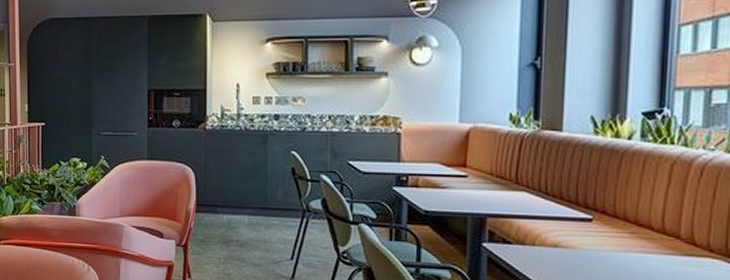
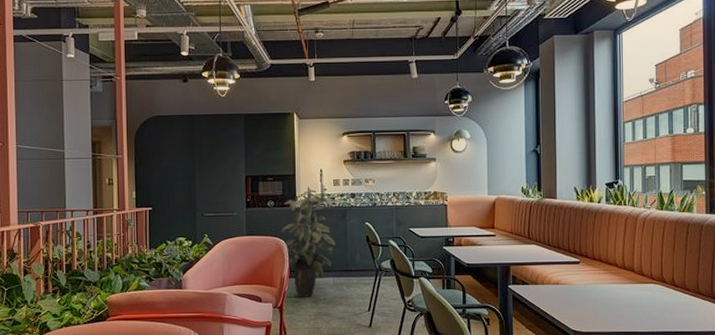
indoor plant: none [187,110,253,237] -> present [281,191,336,297]

